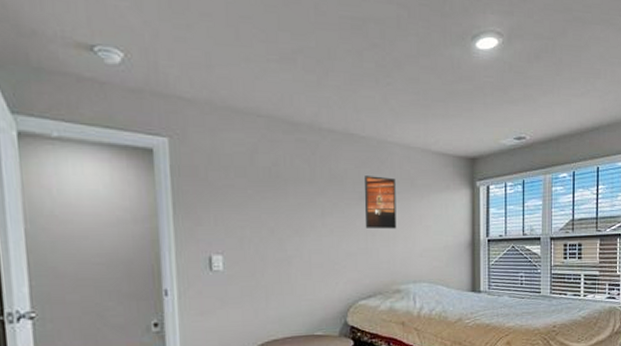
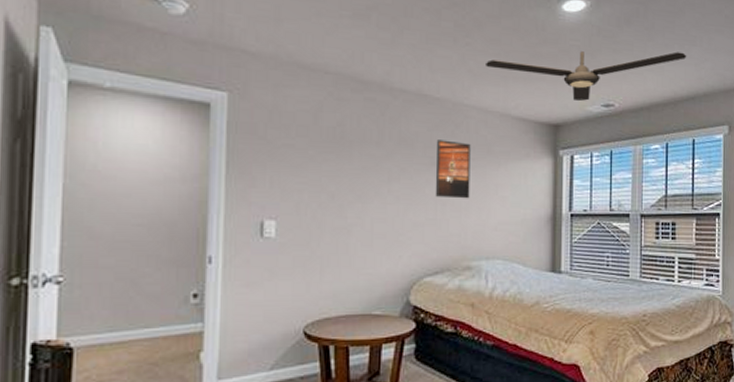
ceiling fan: none [406,85,592,136] -> present [486,51,687,102]

